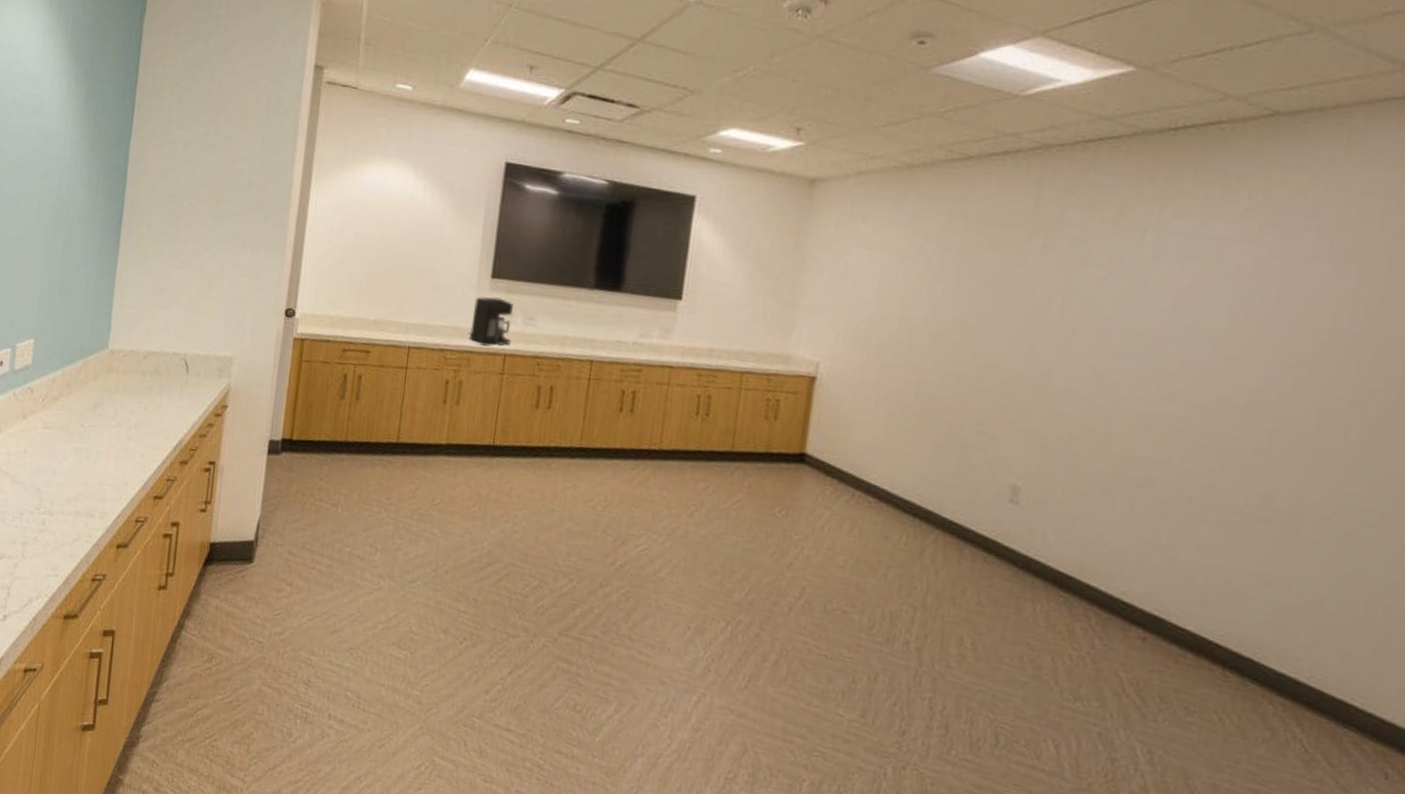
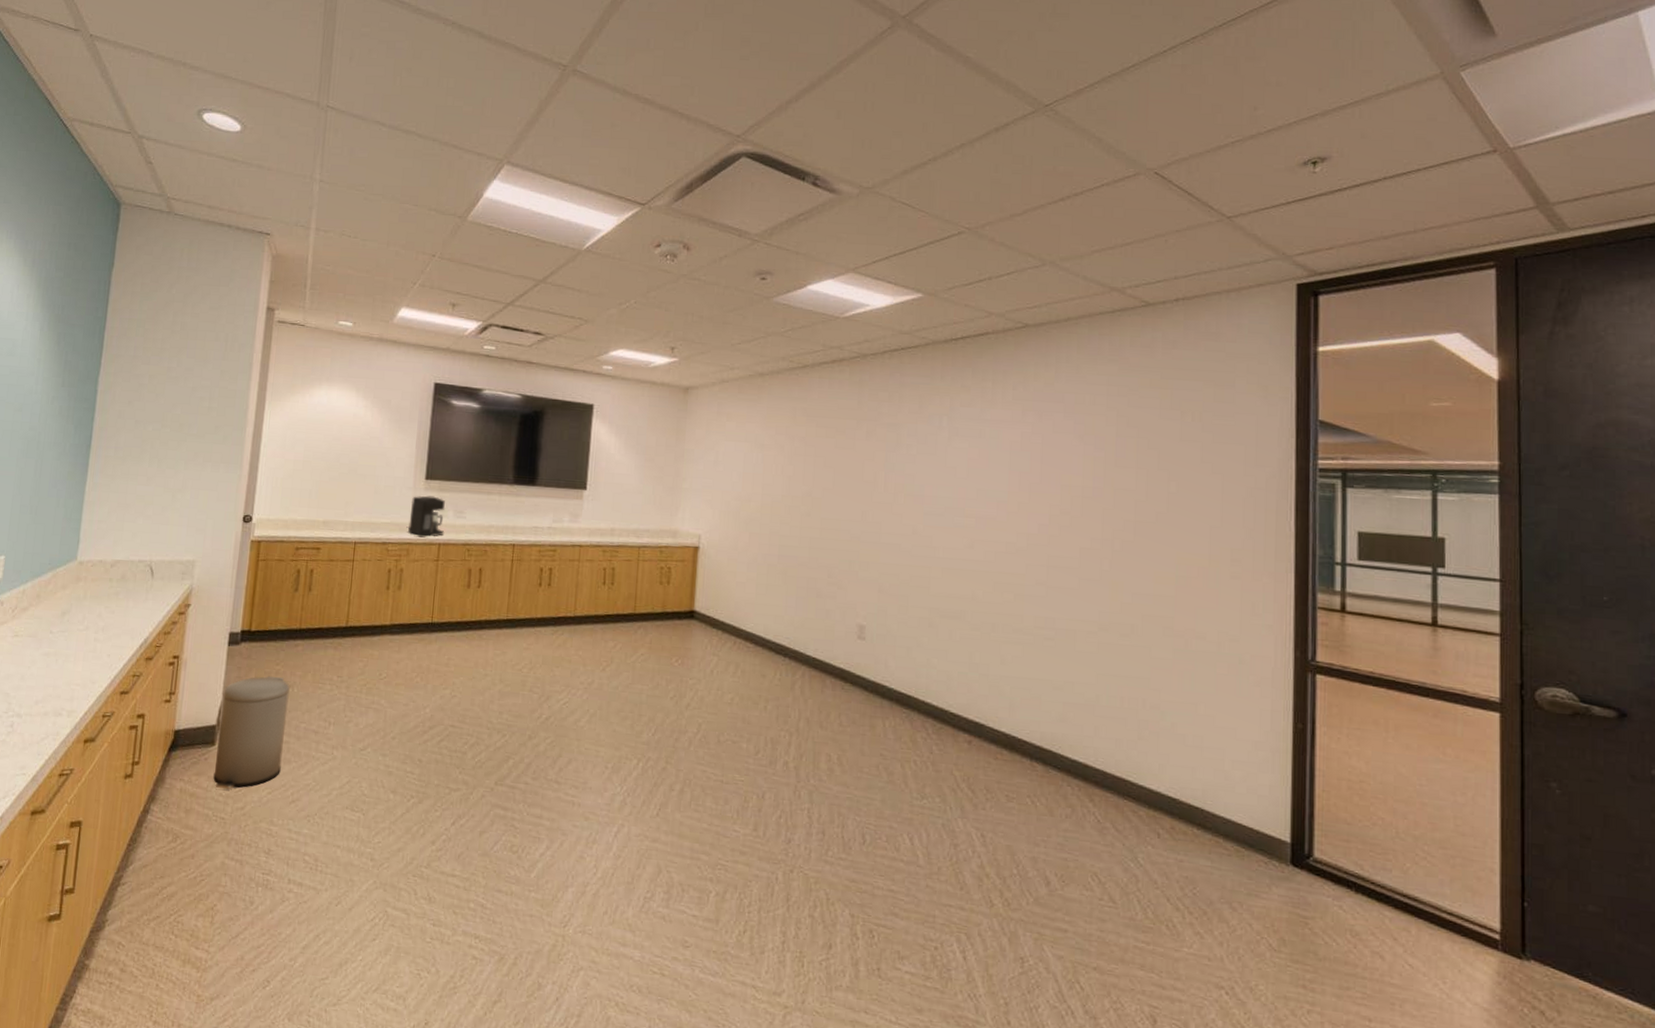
pedal bin: none [250,491,334,612] -> present [213,675,290,789]

